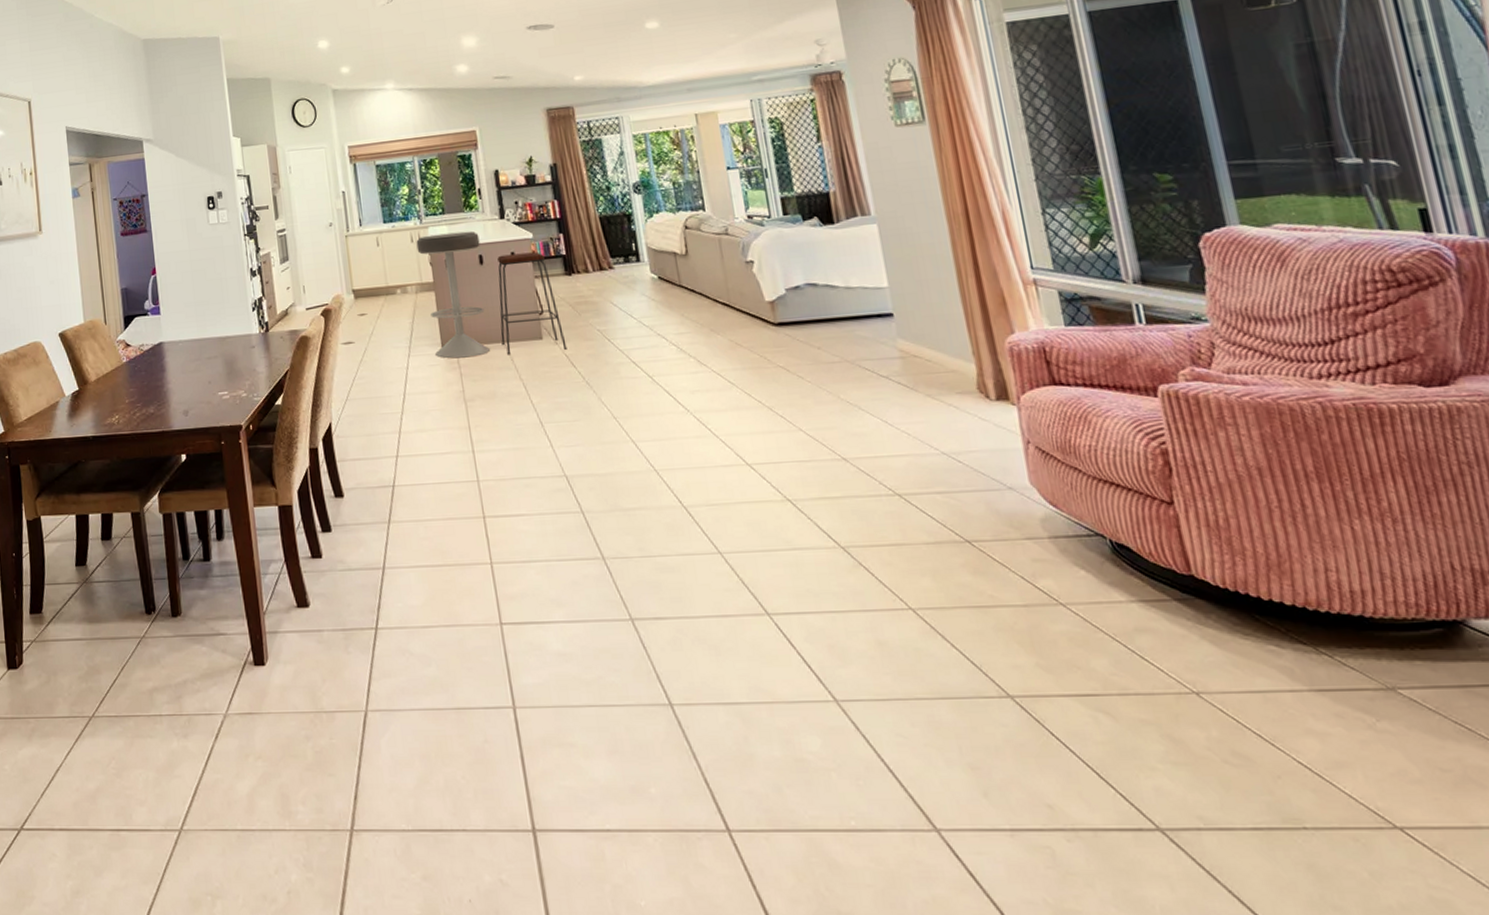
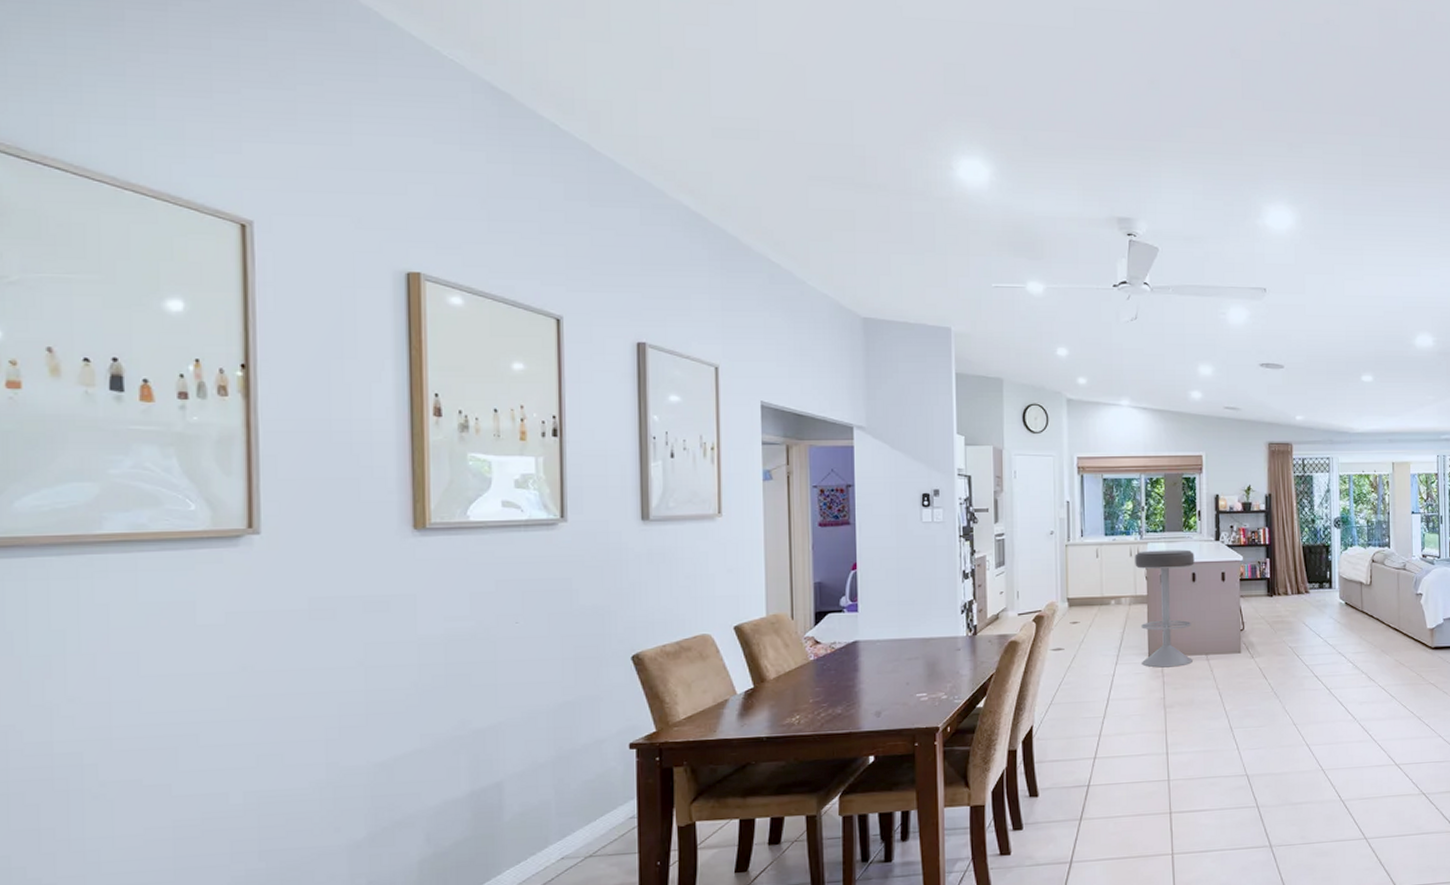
bar stool: present [497,252,567,356] -> none [1204,573,1261,667]

